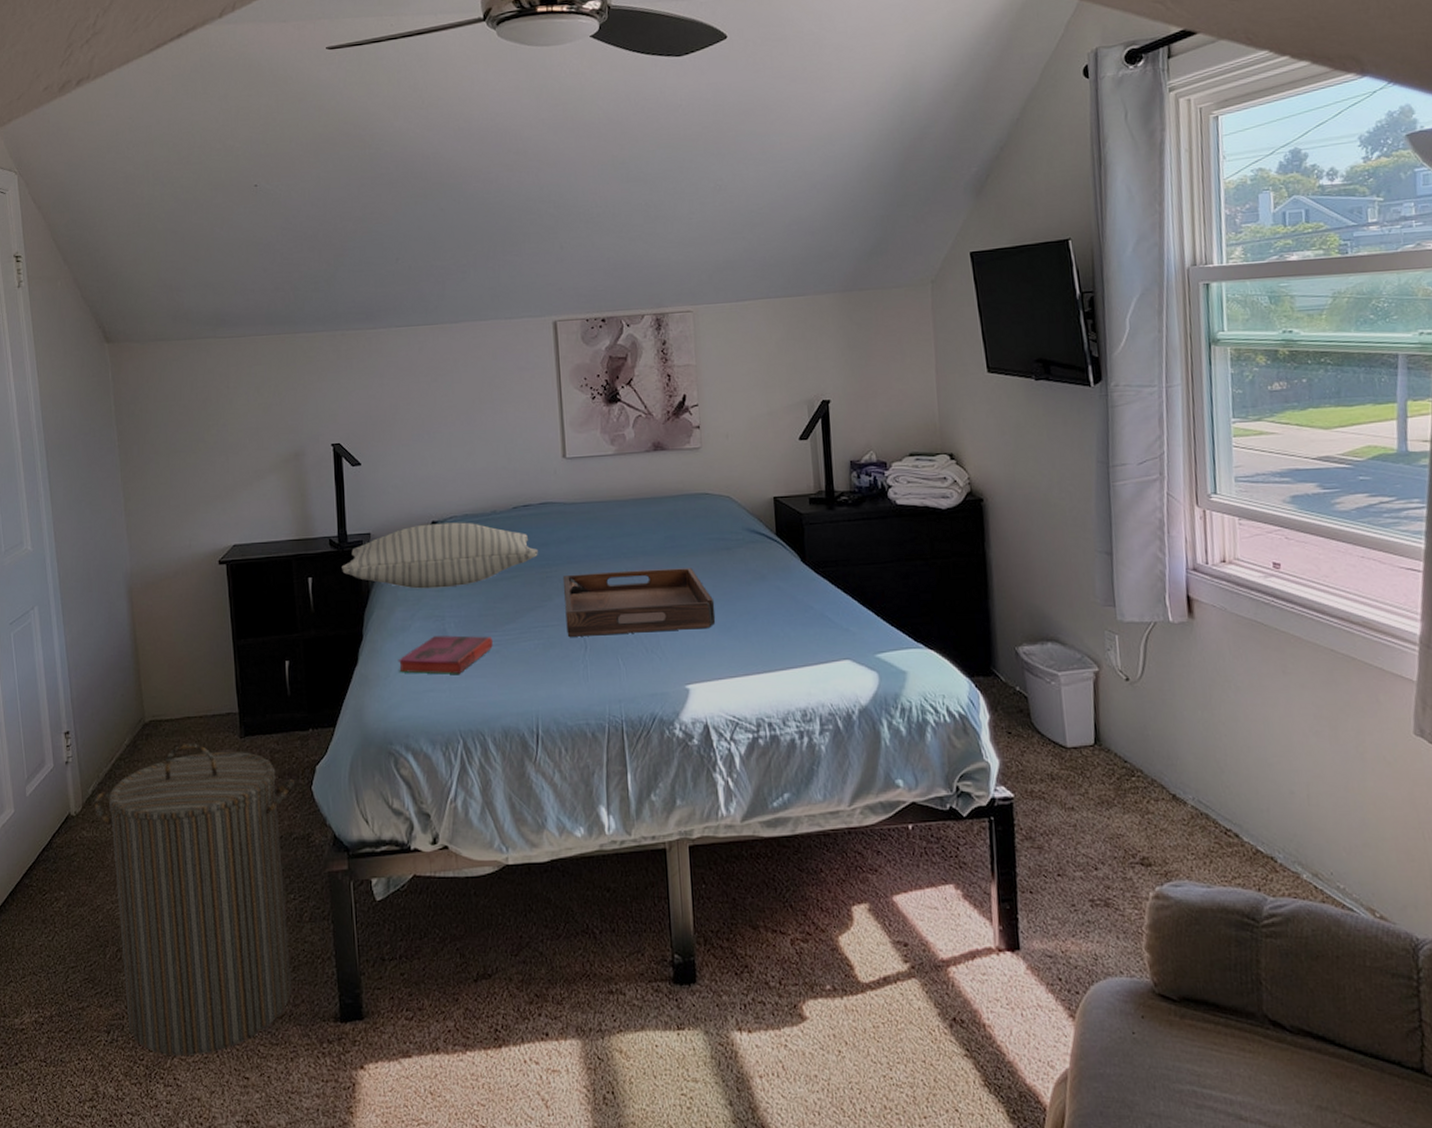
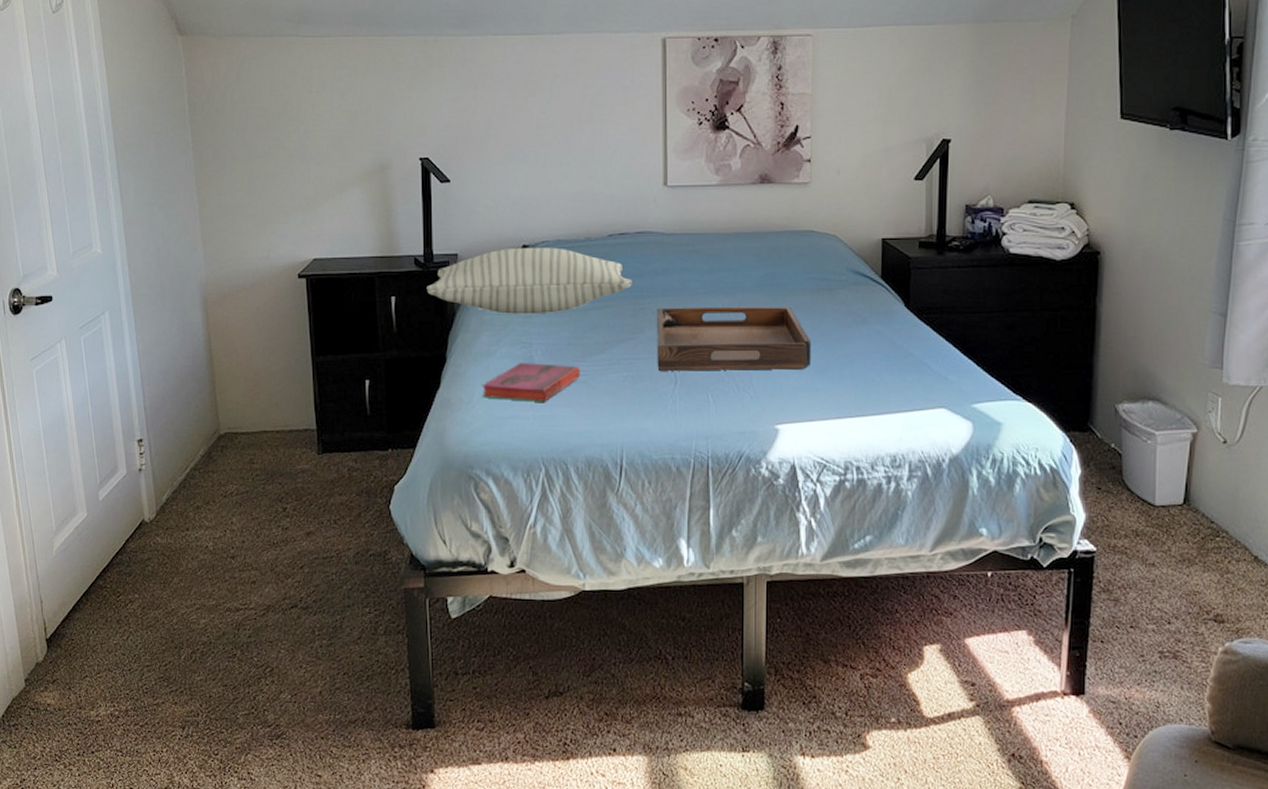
laundry hamper: present [94,743,294,1055] -> none [168,457,372,753]

